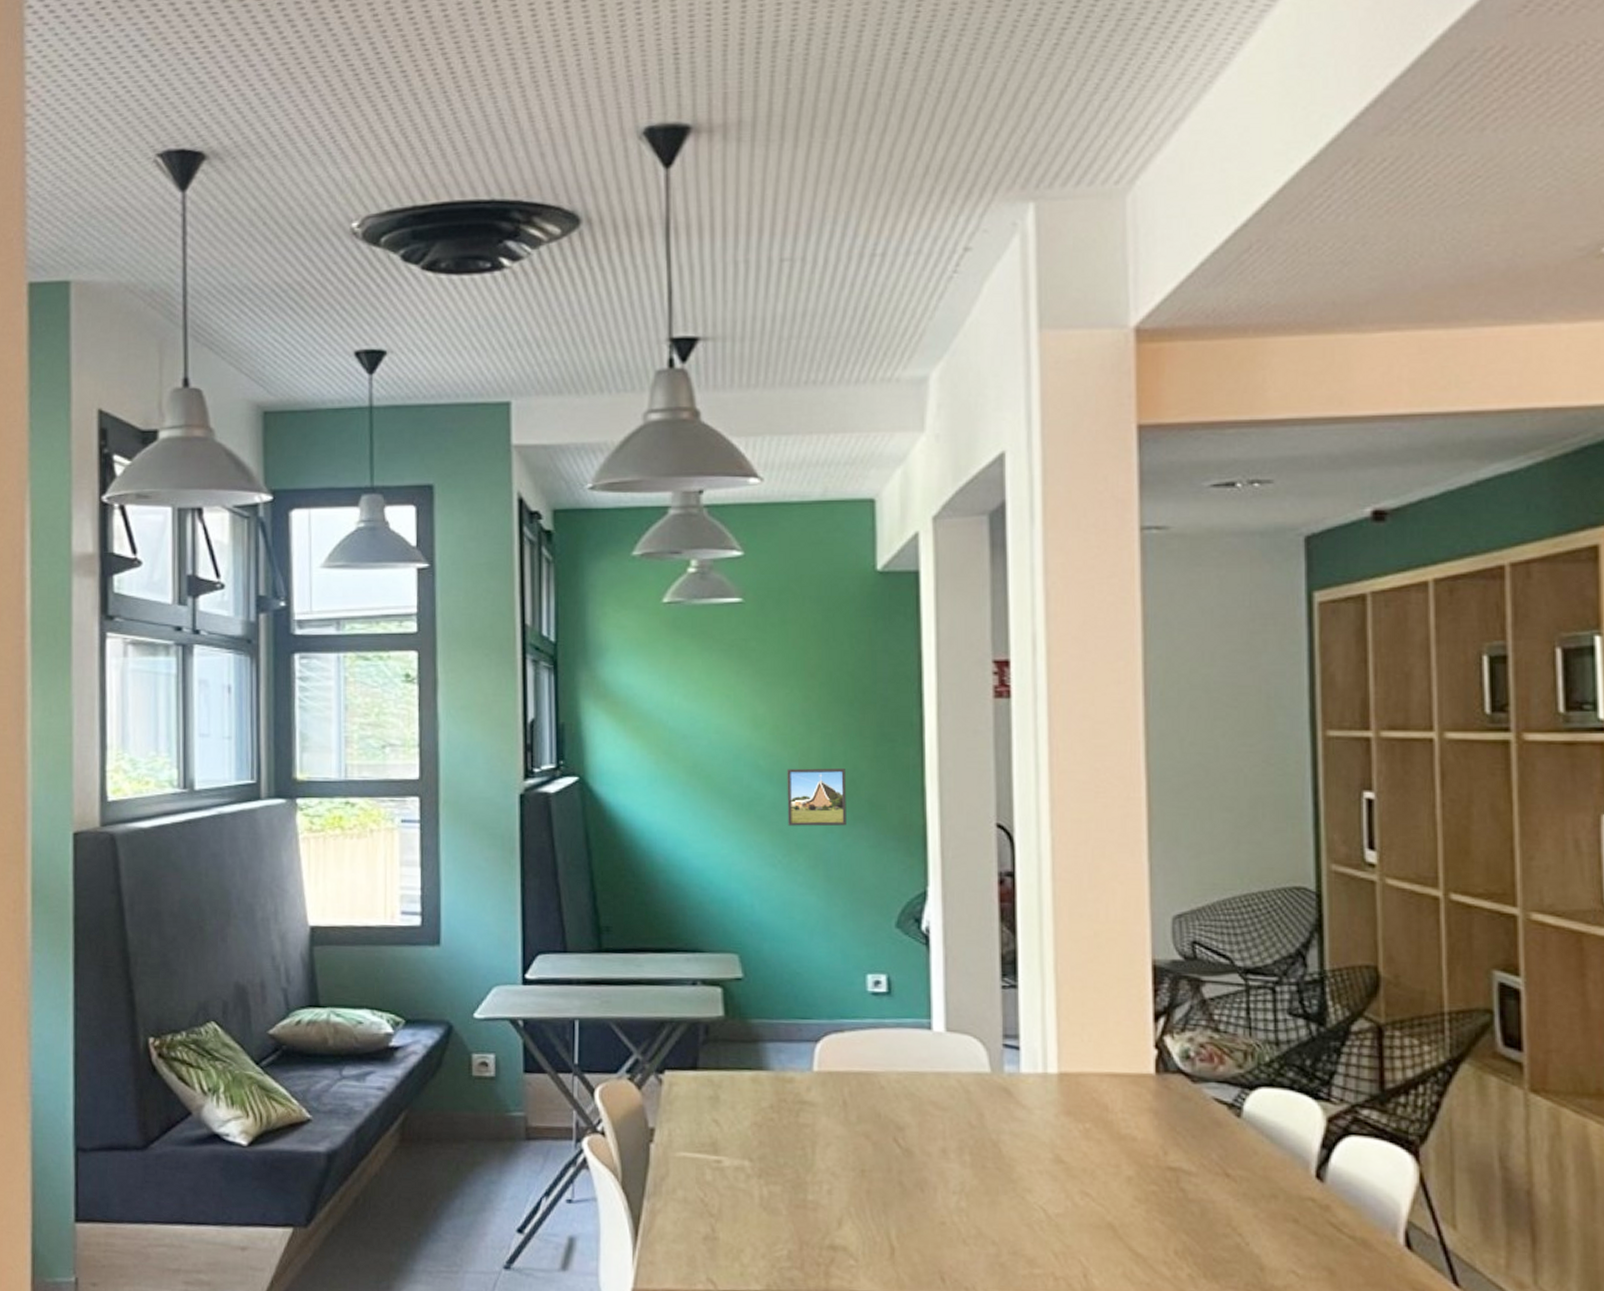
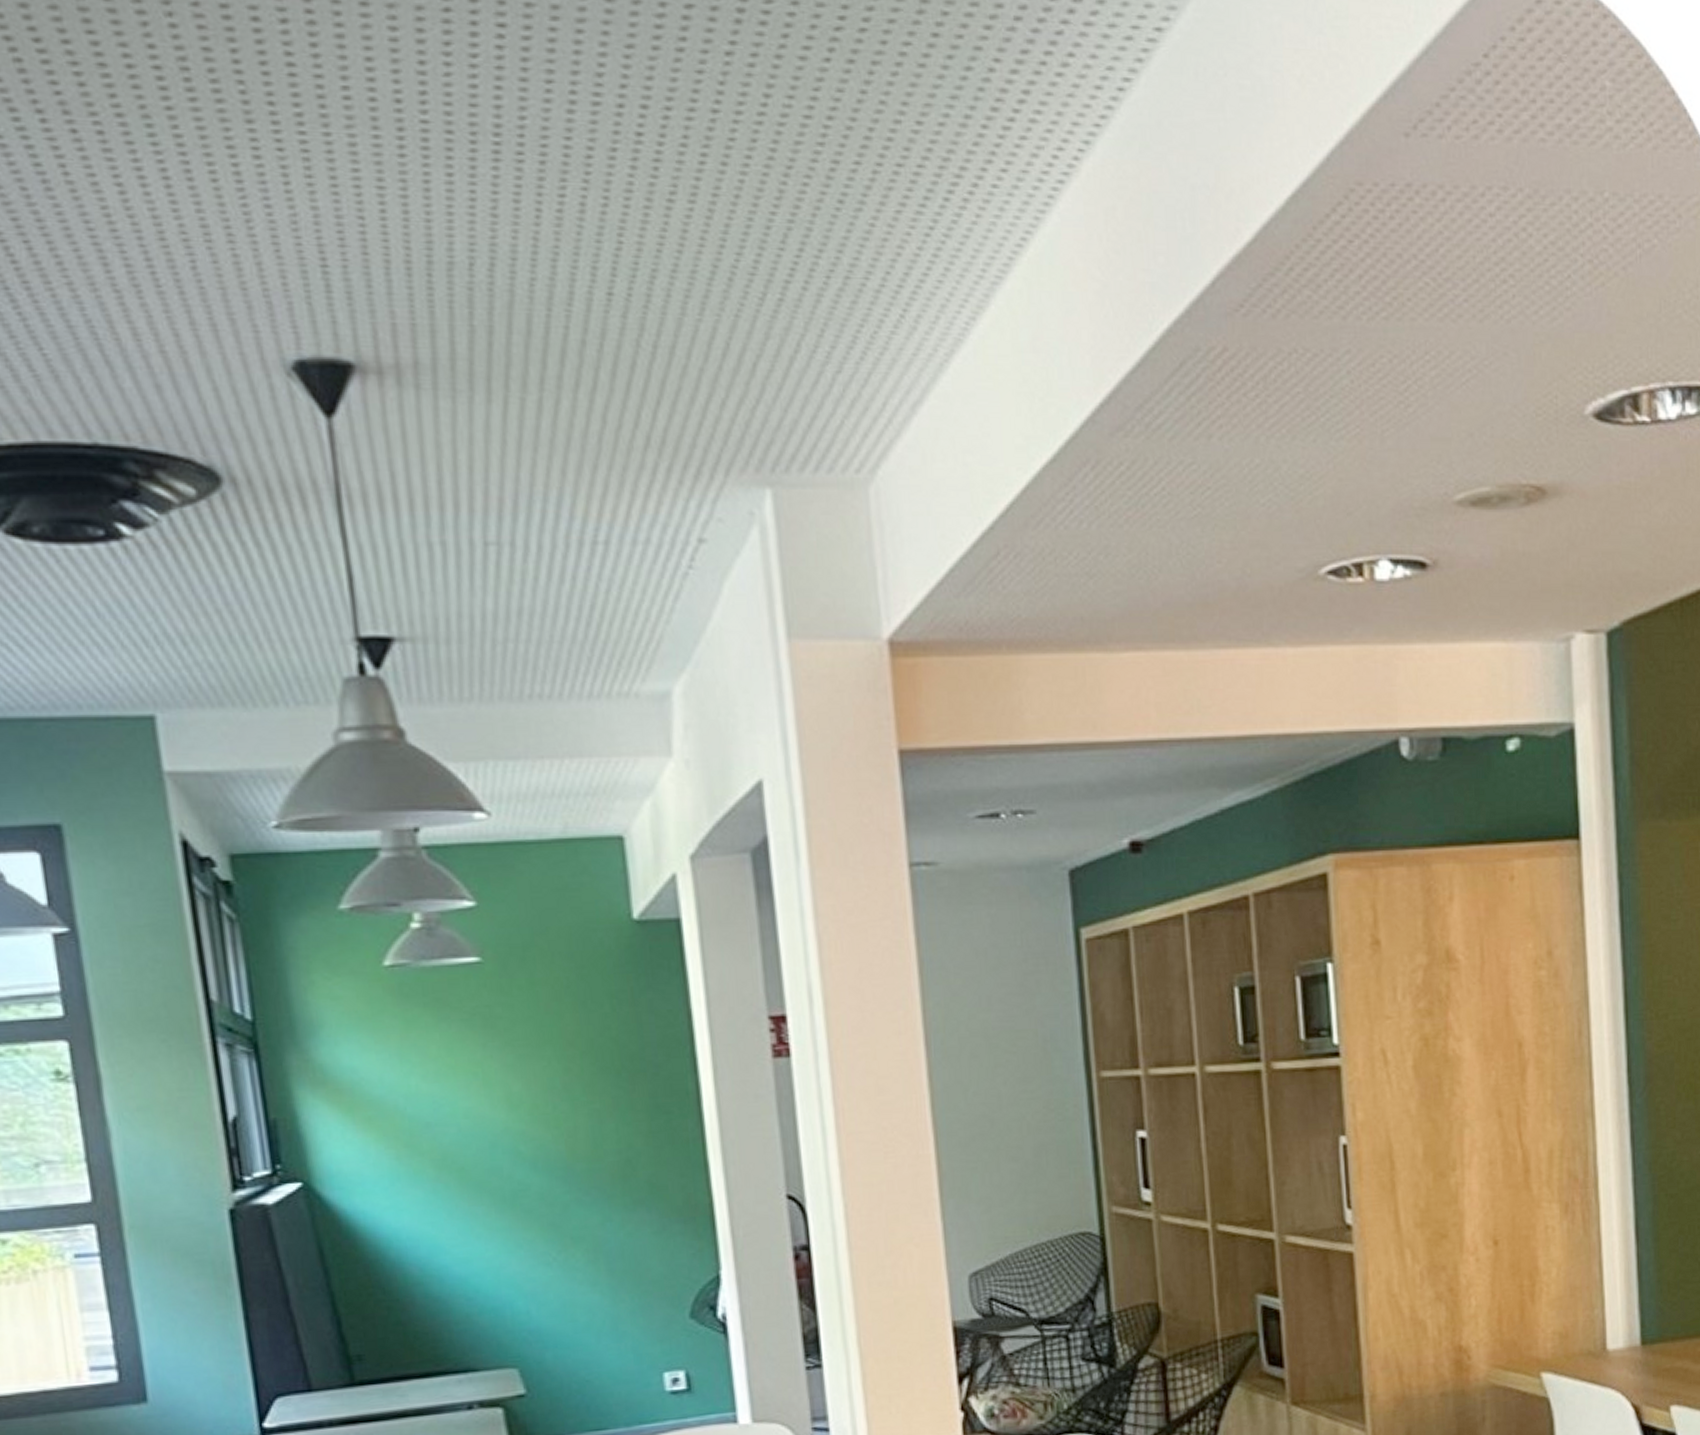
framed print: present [787,768,847,827] -> none [553,1148,626,1218]

